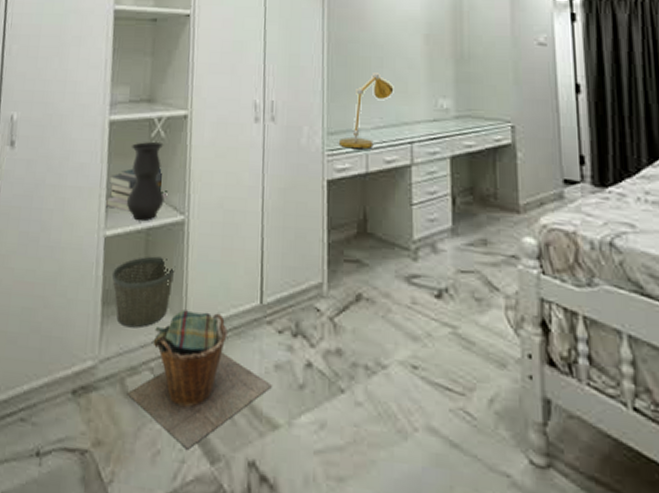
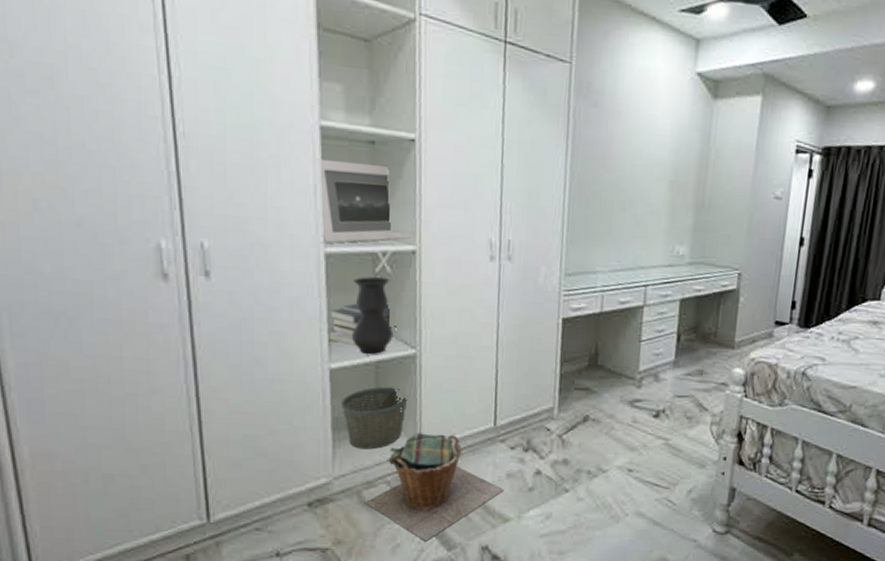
picture frame: none [106,37,184,112] -> present [318,158,411,244]
desk lamp: present [338,74,394,150] -> none [575,218,634,291]

